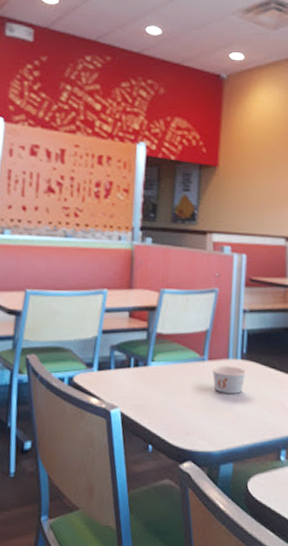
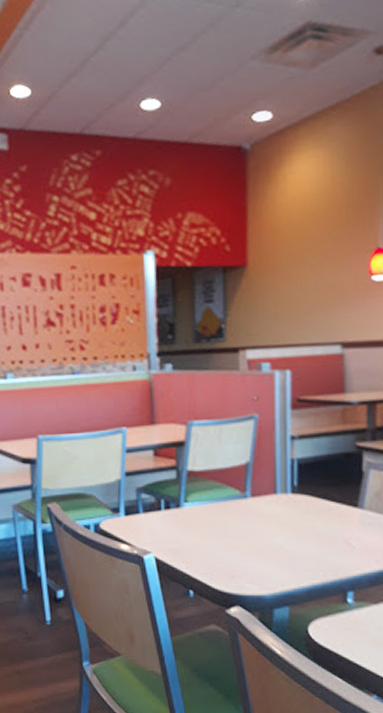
paper cup: present [211,365,246,394] -> none [256,501,299,532]

